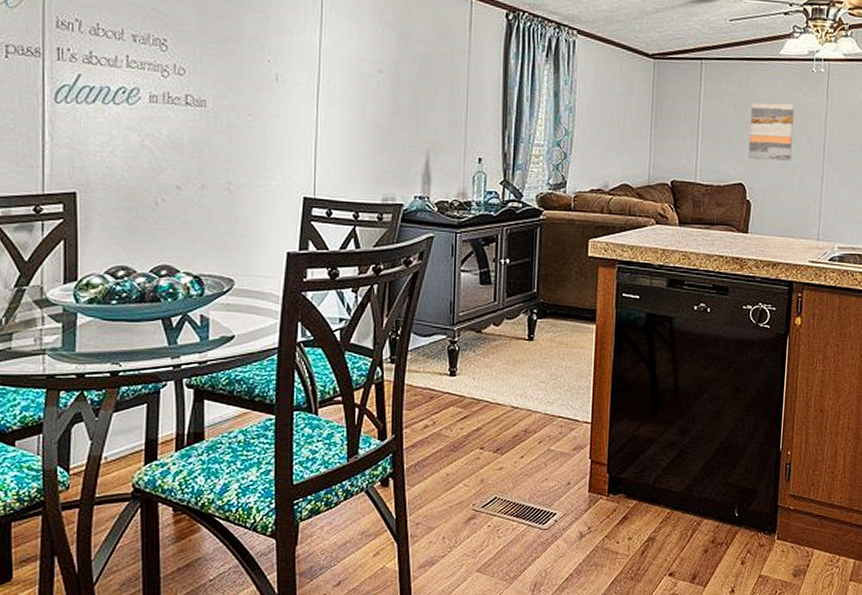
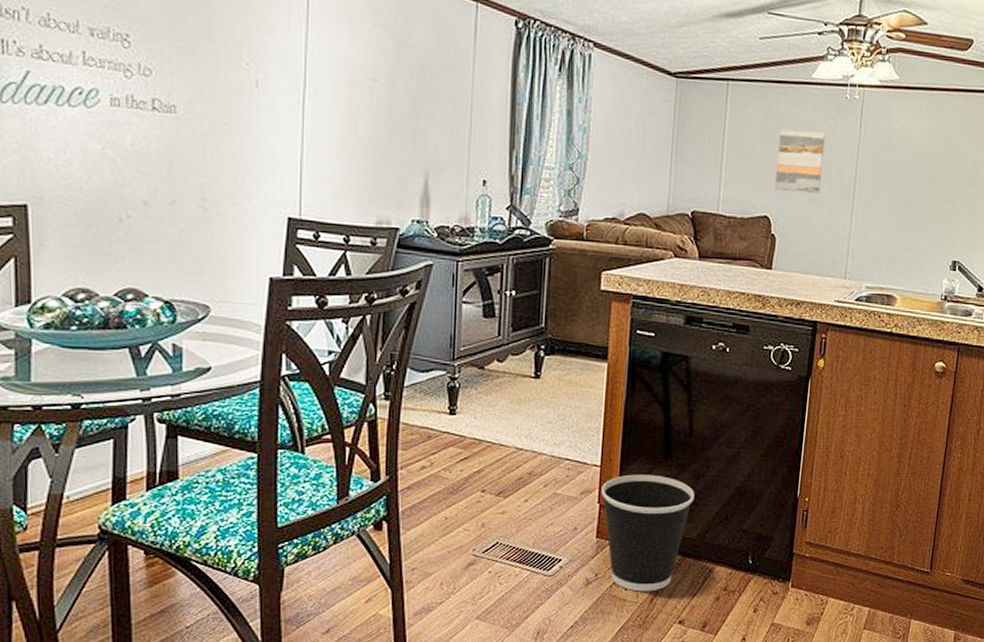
wastebasket: none [593,430,681,545] -> present [601,474,695,592]

